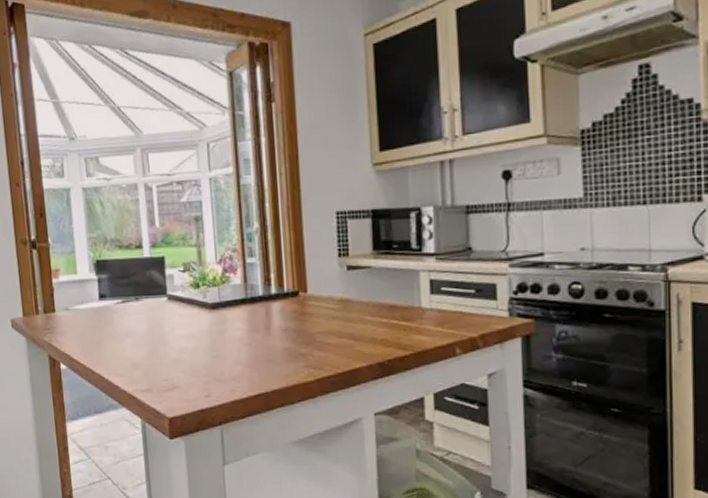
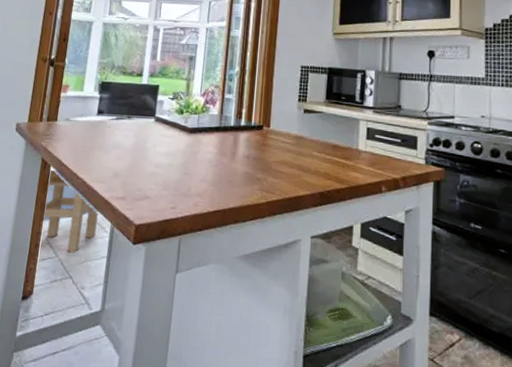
stool: none [59,366,126,453] -> present [42,168,98,253]

